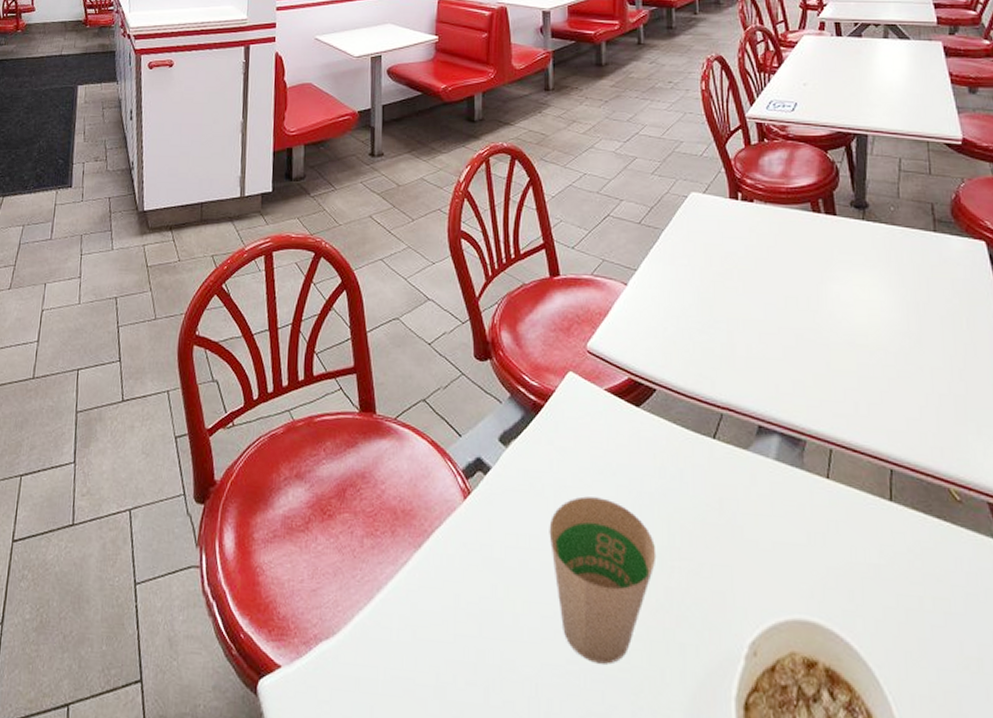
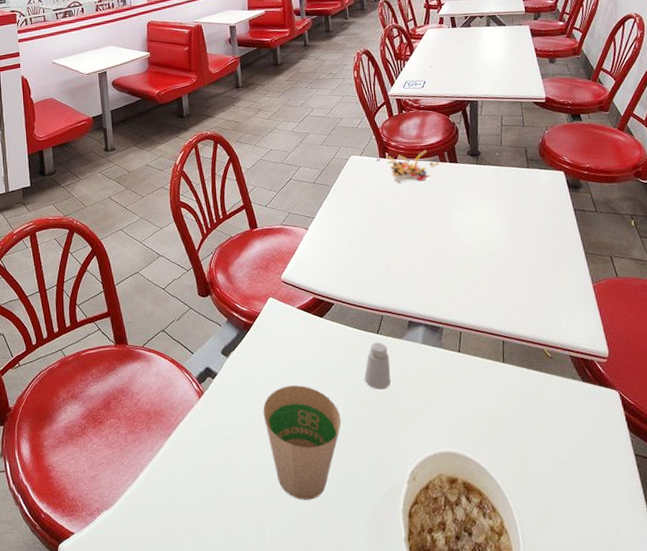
saltshaker: none [692,449,729,519] -> present [364,341,391,390]
french fries: none [725,193,811,236] -> present [376,149,439,183]

